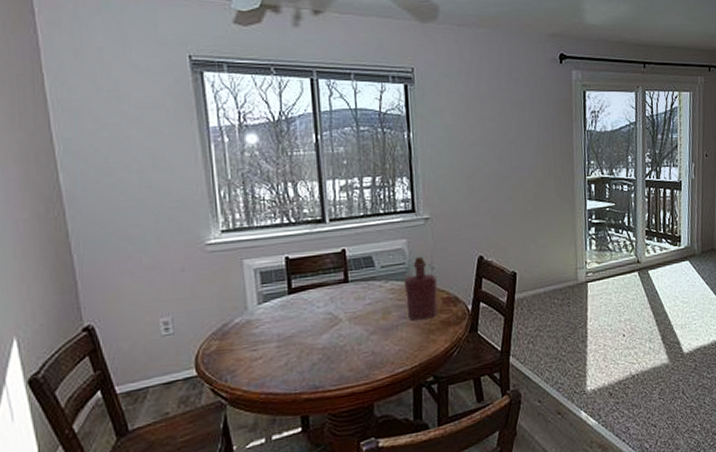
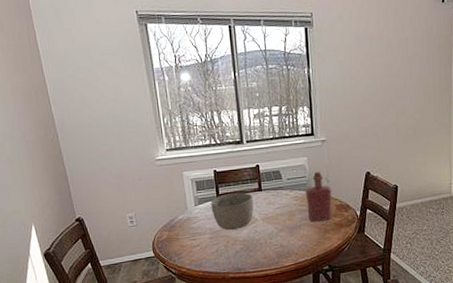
bowl: none [280,285,338,336] -> present [211,192,254,231]

